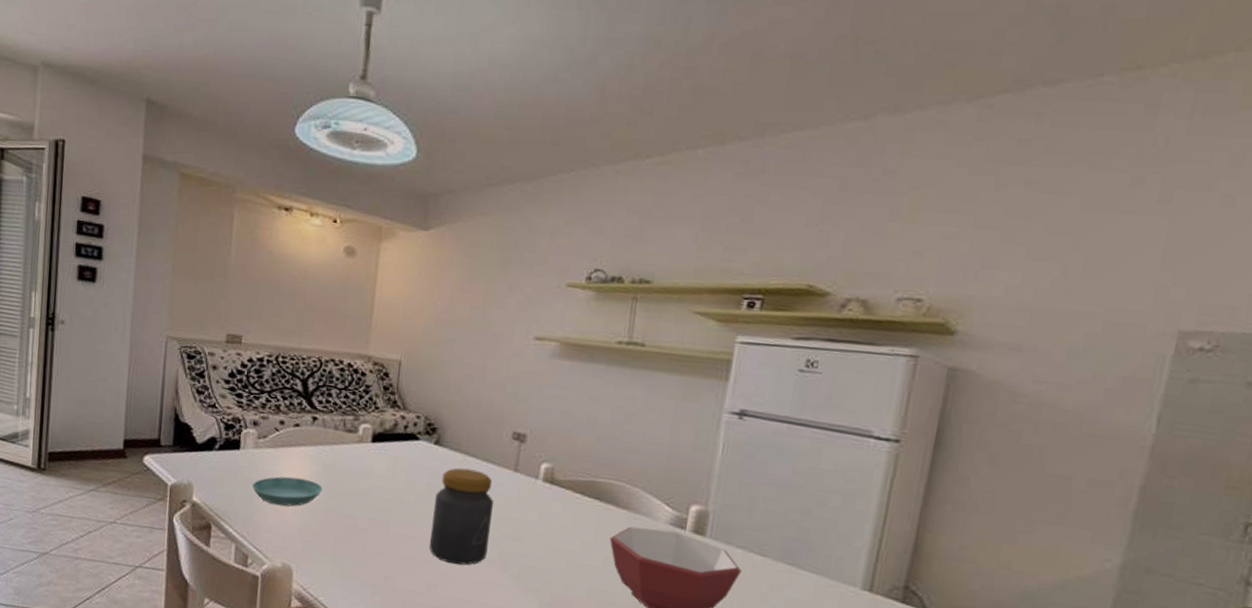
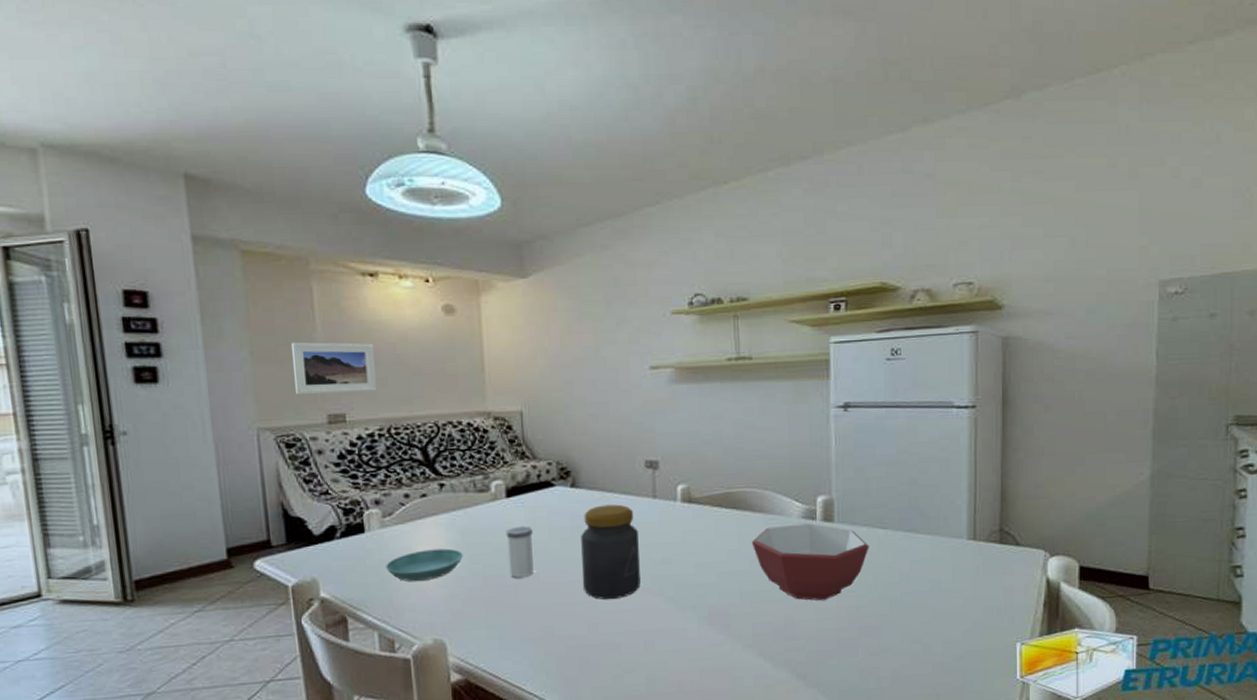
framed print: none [204,262,278,319] -> present [292,342,378,394]
salt shaker: none [362,472,391,523] -> present [505,526,534,579]

